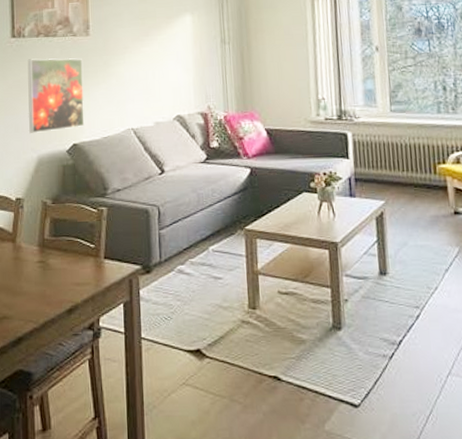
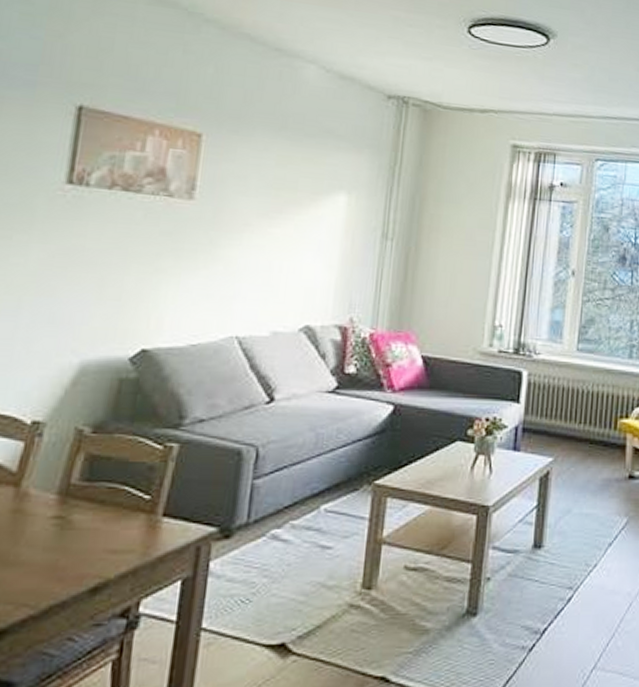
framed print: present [27,57,85,133] -> none [71,219,178,328]

